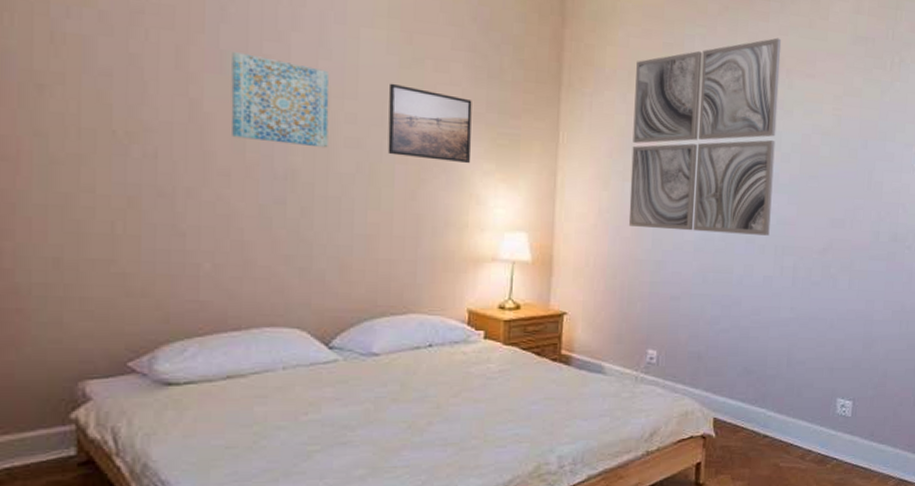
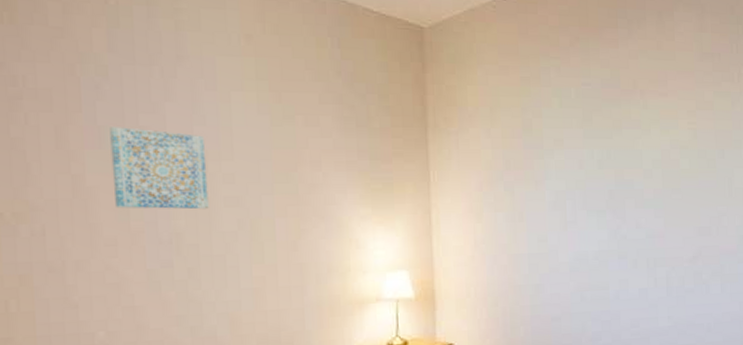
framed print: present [388,83,472,164] -> none [263,141,347,211]
wall art: present [628,37,782,236] -> none [497,62,640,254]

